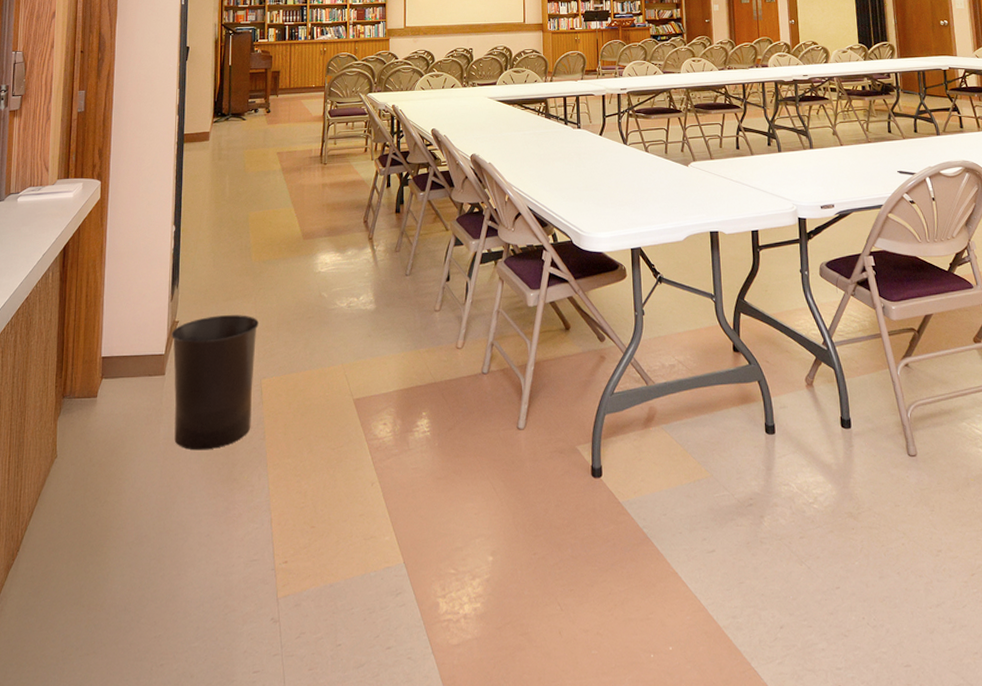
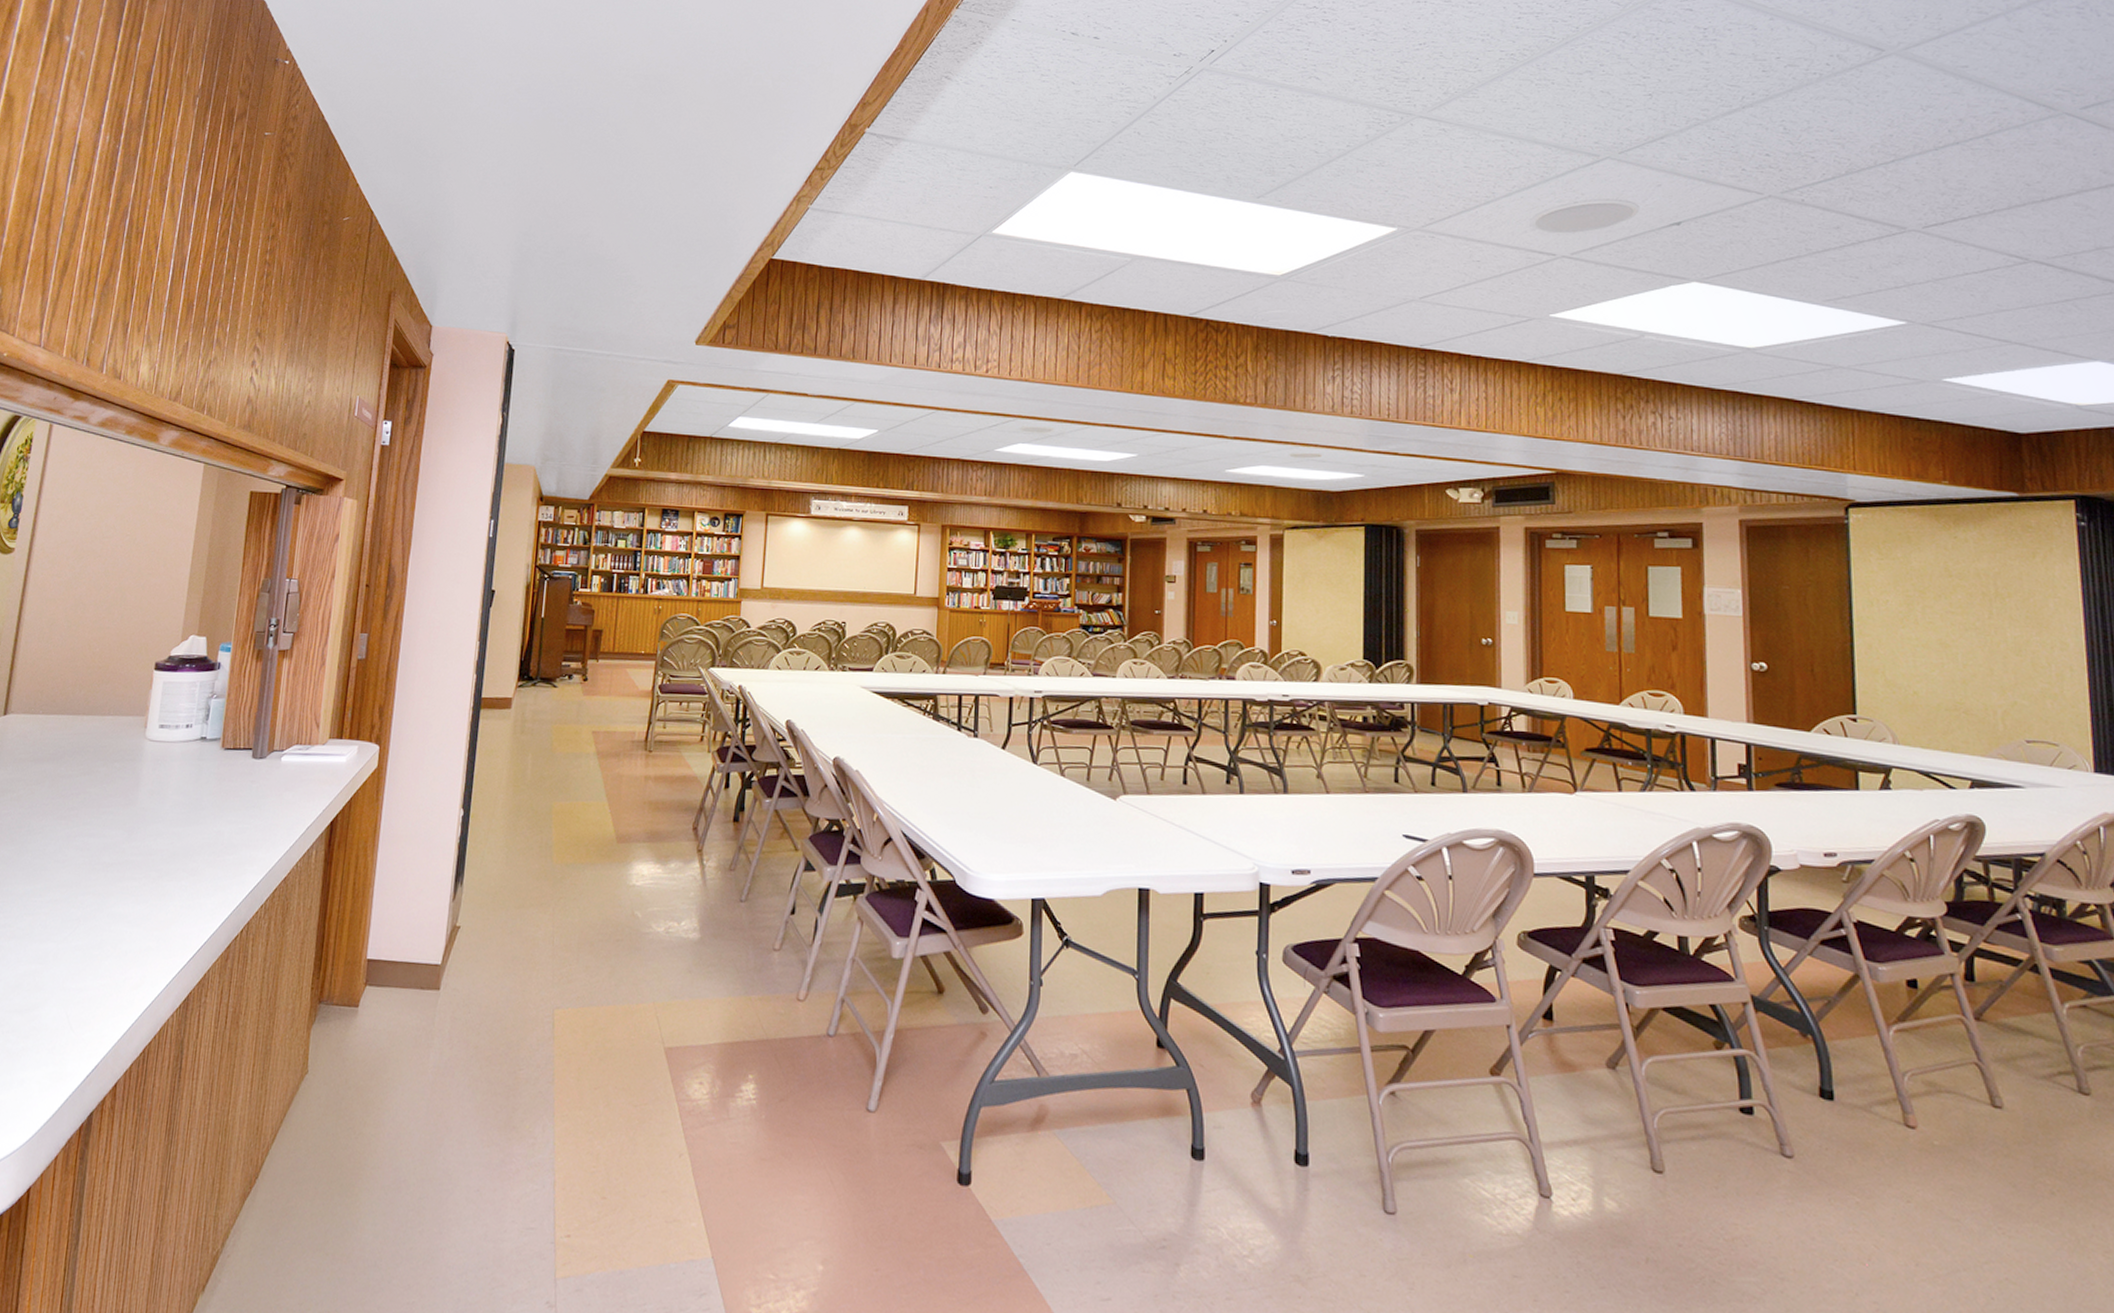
waste bin: present [172,315,259,451] -> none [445,925,556,1087]

